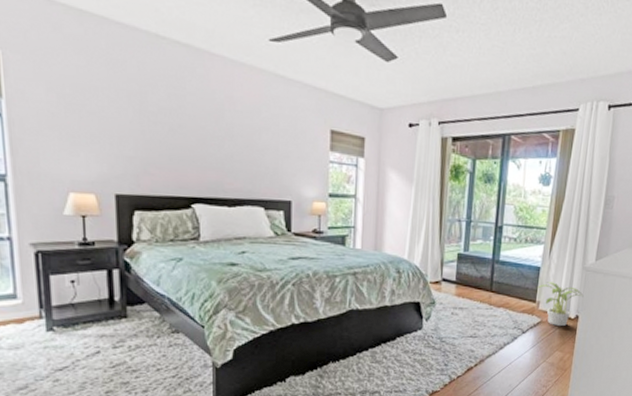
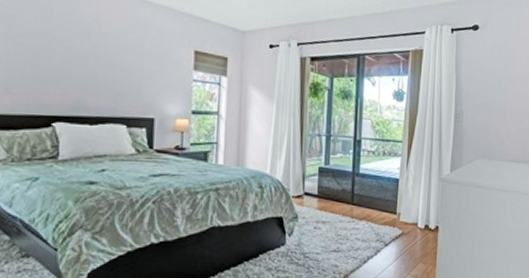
potted plant: present [536,282,584,326] -> none [396,193,442,237]

